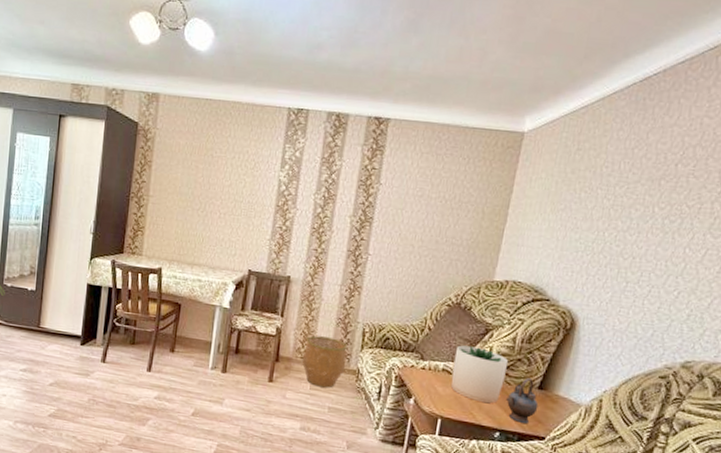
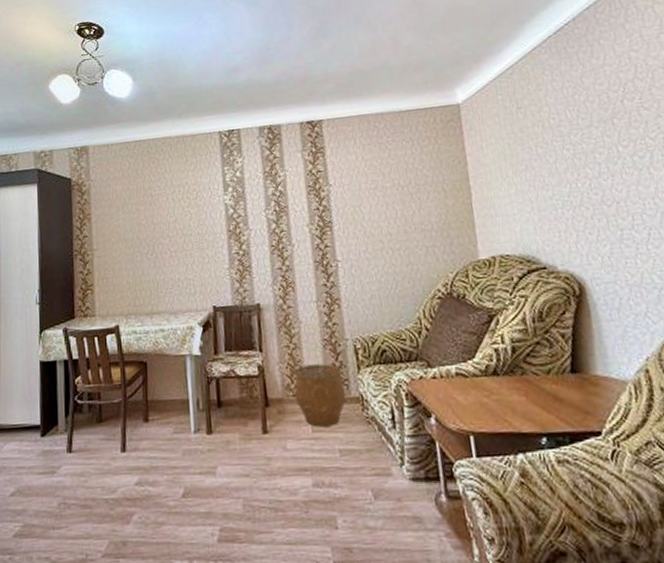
planter: present [450,345,509,404] -> none [463,338,531,405]
teapot: present [506,378,539,423] -> none [539,362,580,419]

